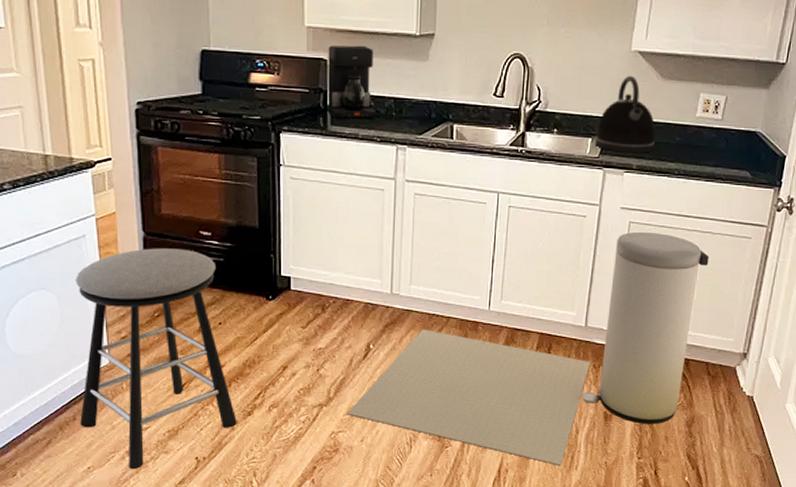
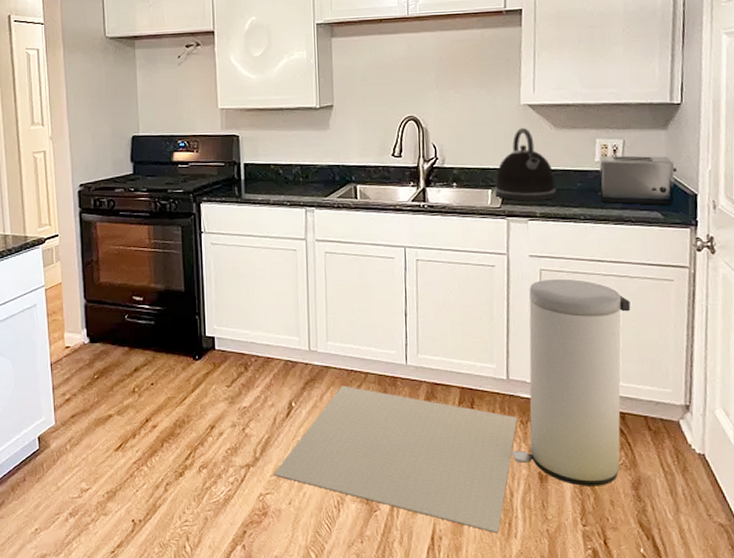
stool: present [75,248,237,470] -> none [27,313,170,532]
coffee maker: present [327,45,377,119] -> none [239,122,285,187]
toaster: none [694,110,771,166] -> present [598,155,677,206]

